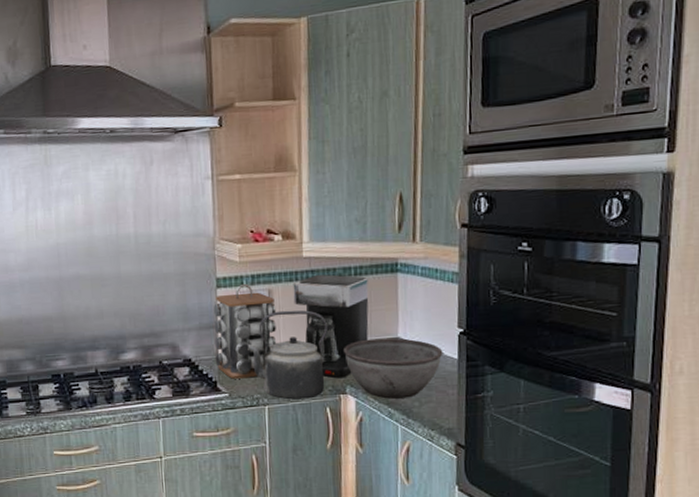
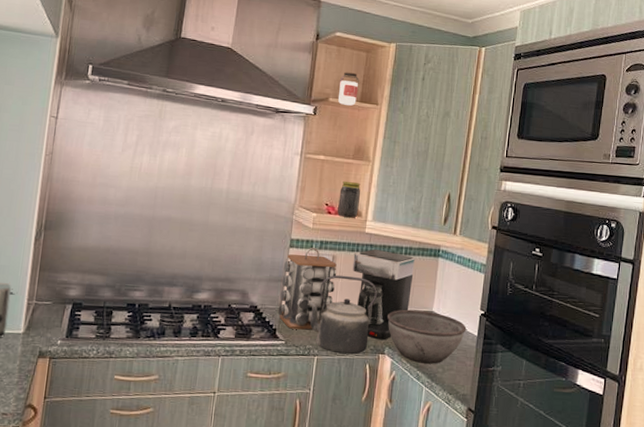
jar: none [243,65,269,108] -> present [338,72,359,106]
jar: none [264,199,291,243] -> present [337,180,361,218]

